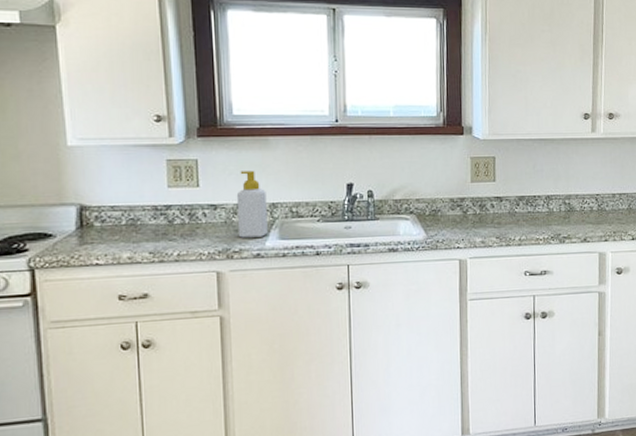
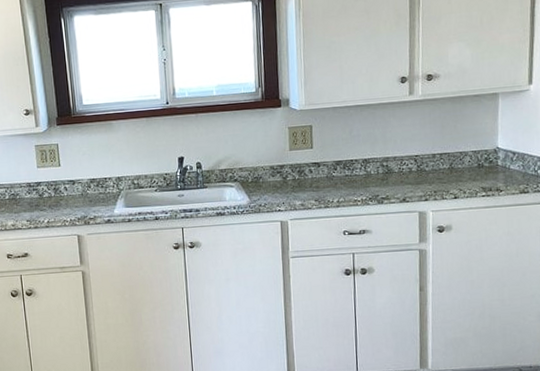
soap bottle: present [236,170,268,238] -> none [89,150,116,207]

